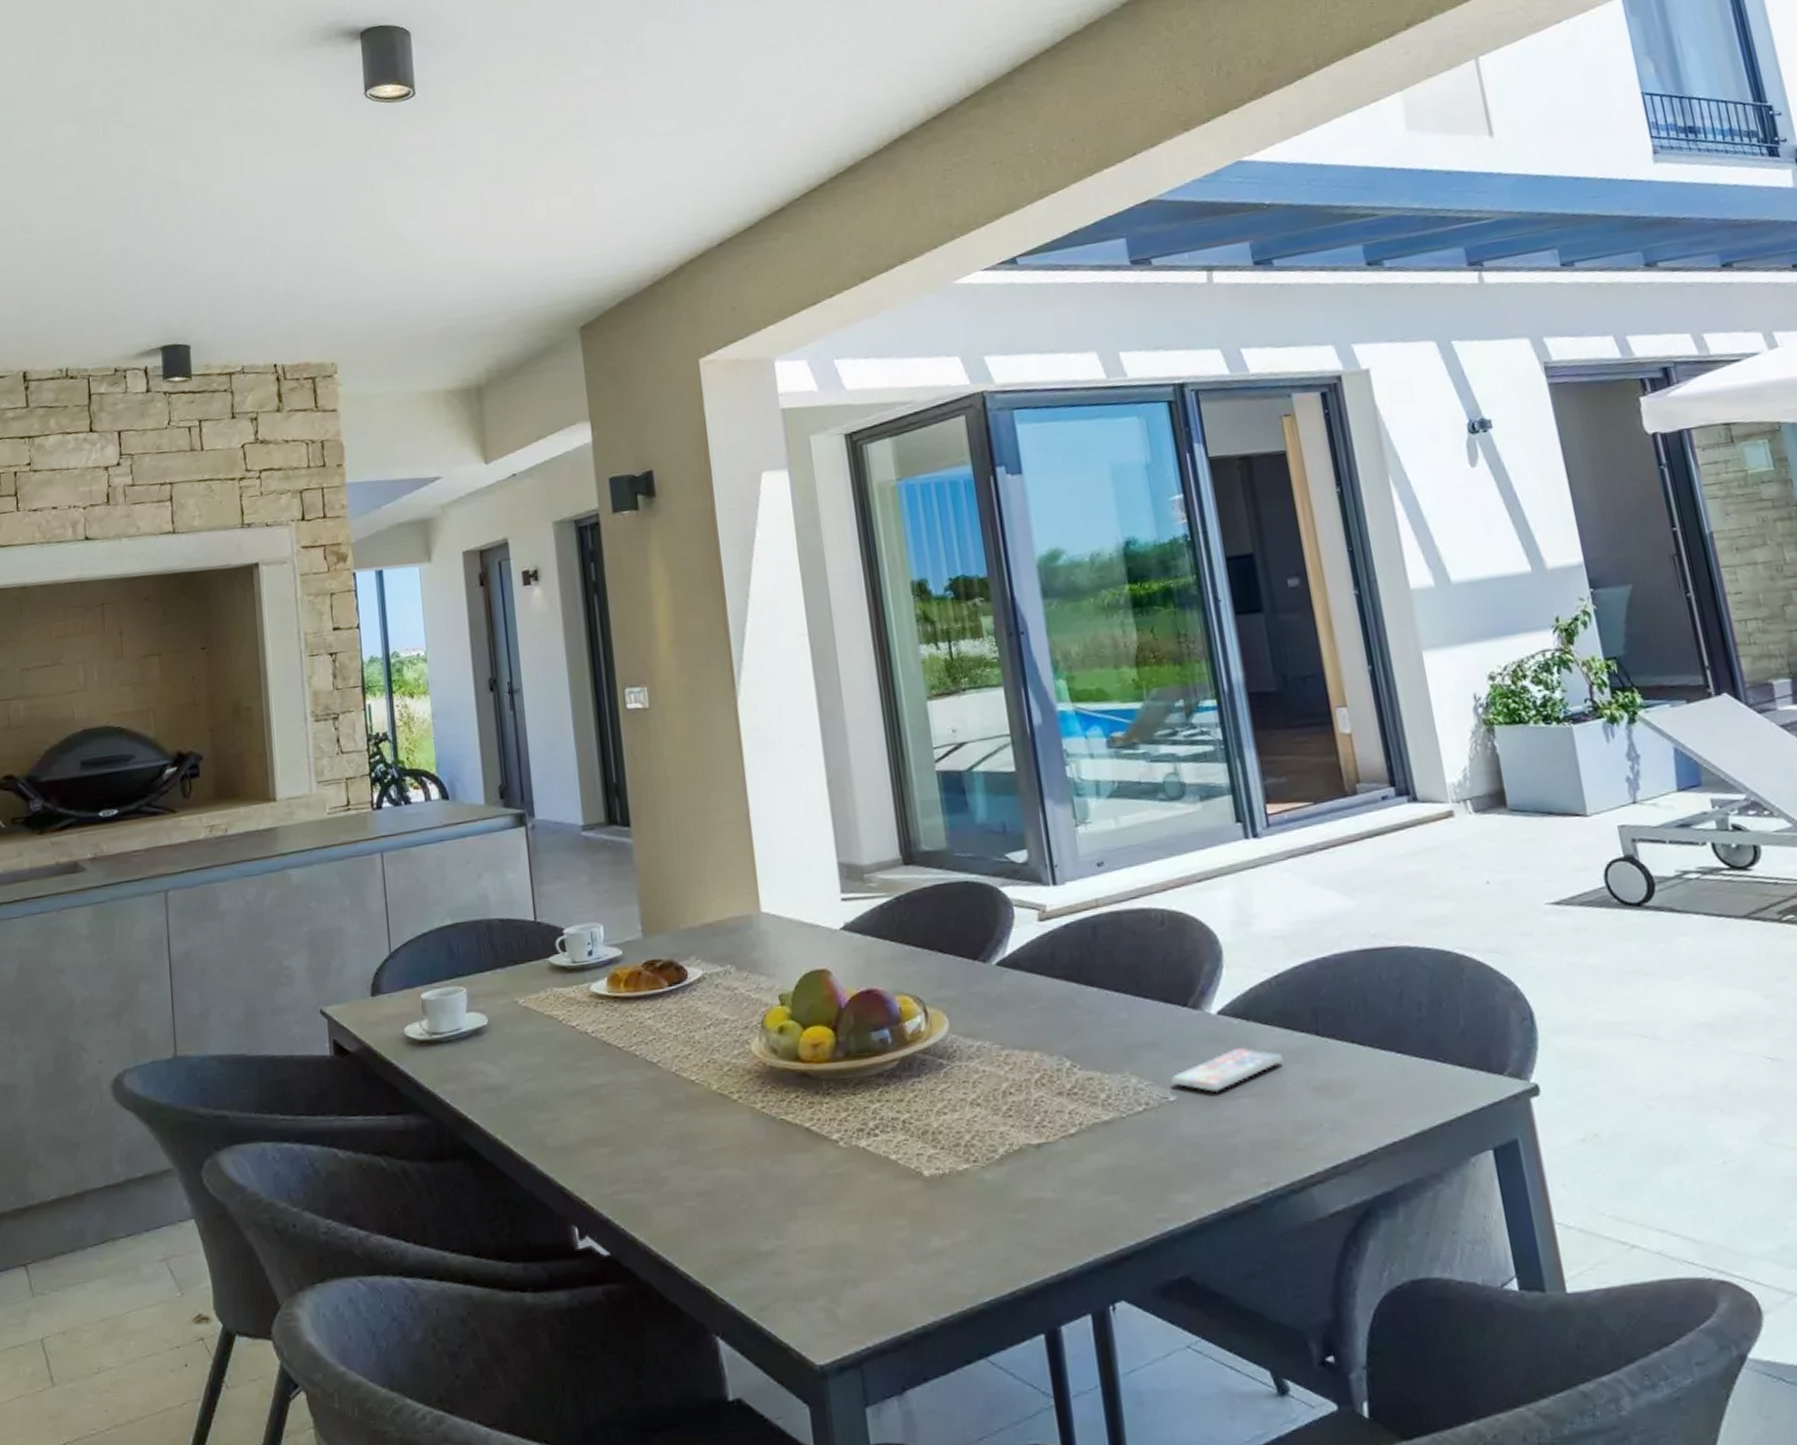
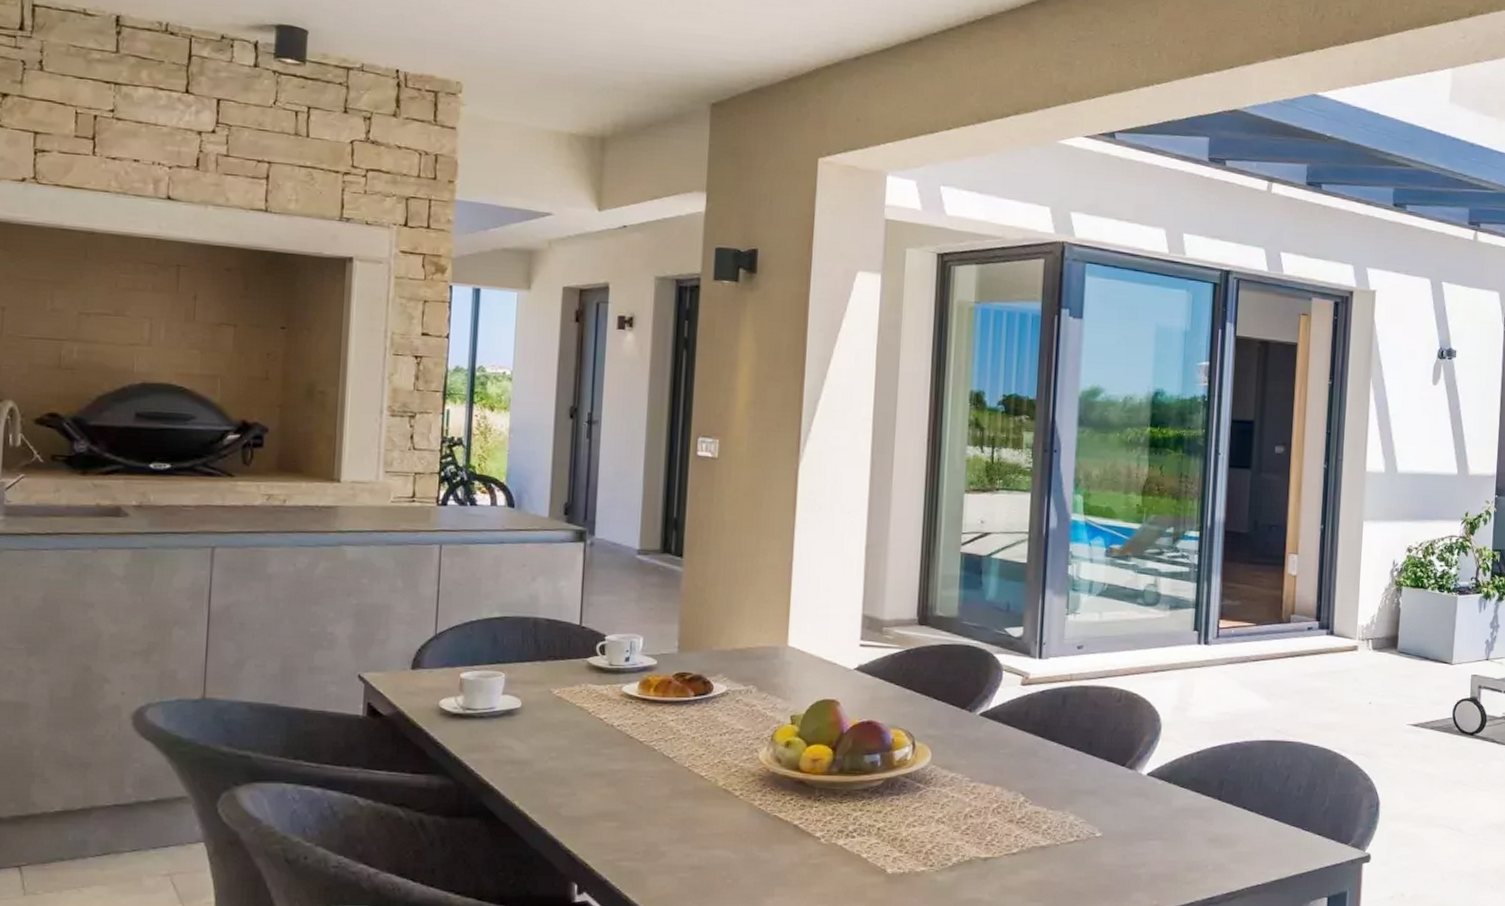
smartphone: present [1171,1047,1284,1093] -> none [1100,802,1190,834]

